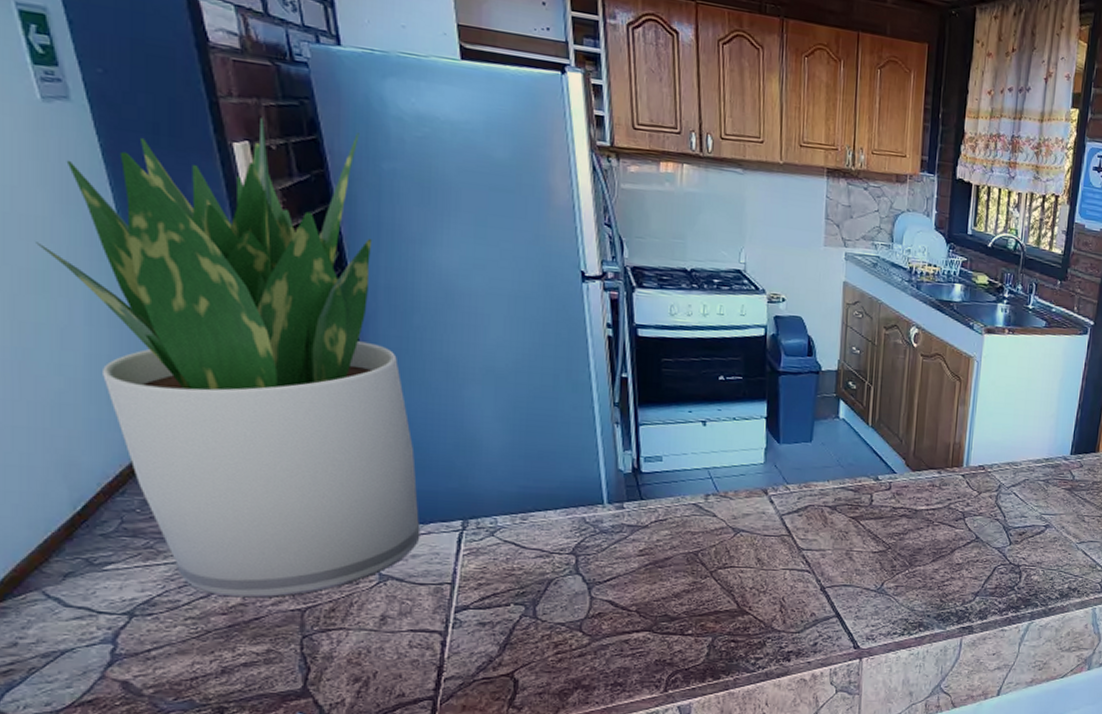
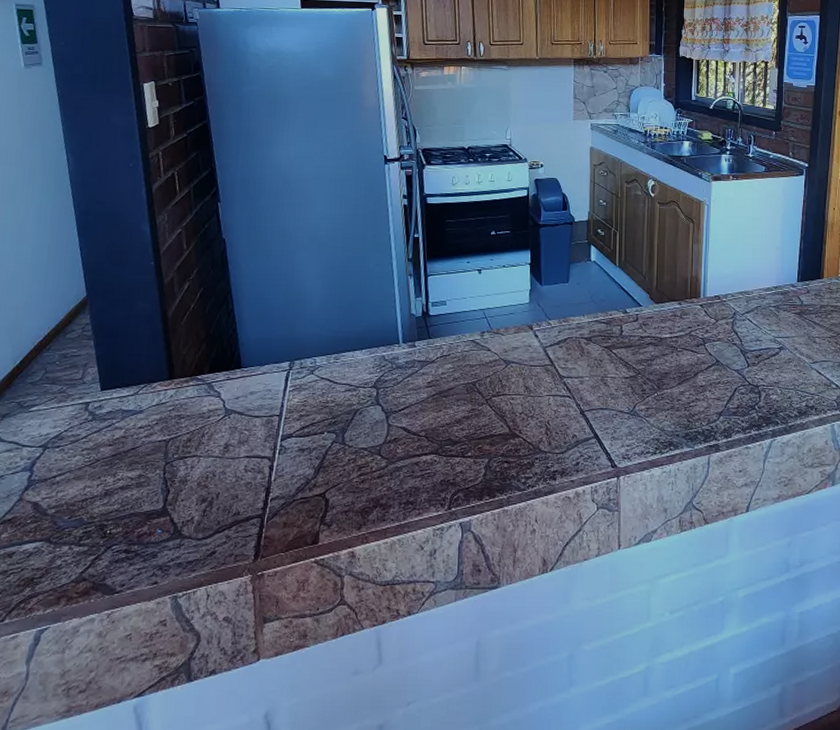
planter: present [36,118,421,598] -> none [10,64,258,431]

